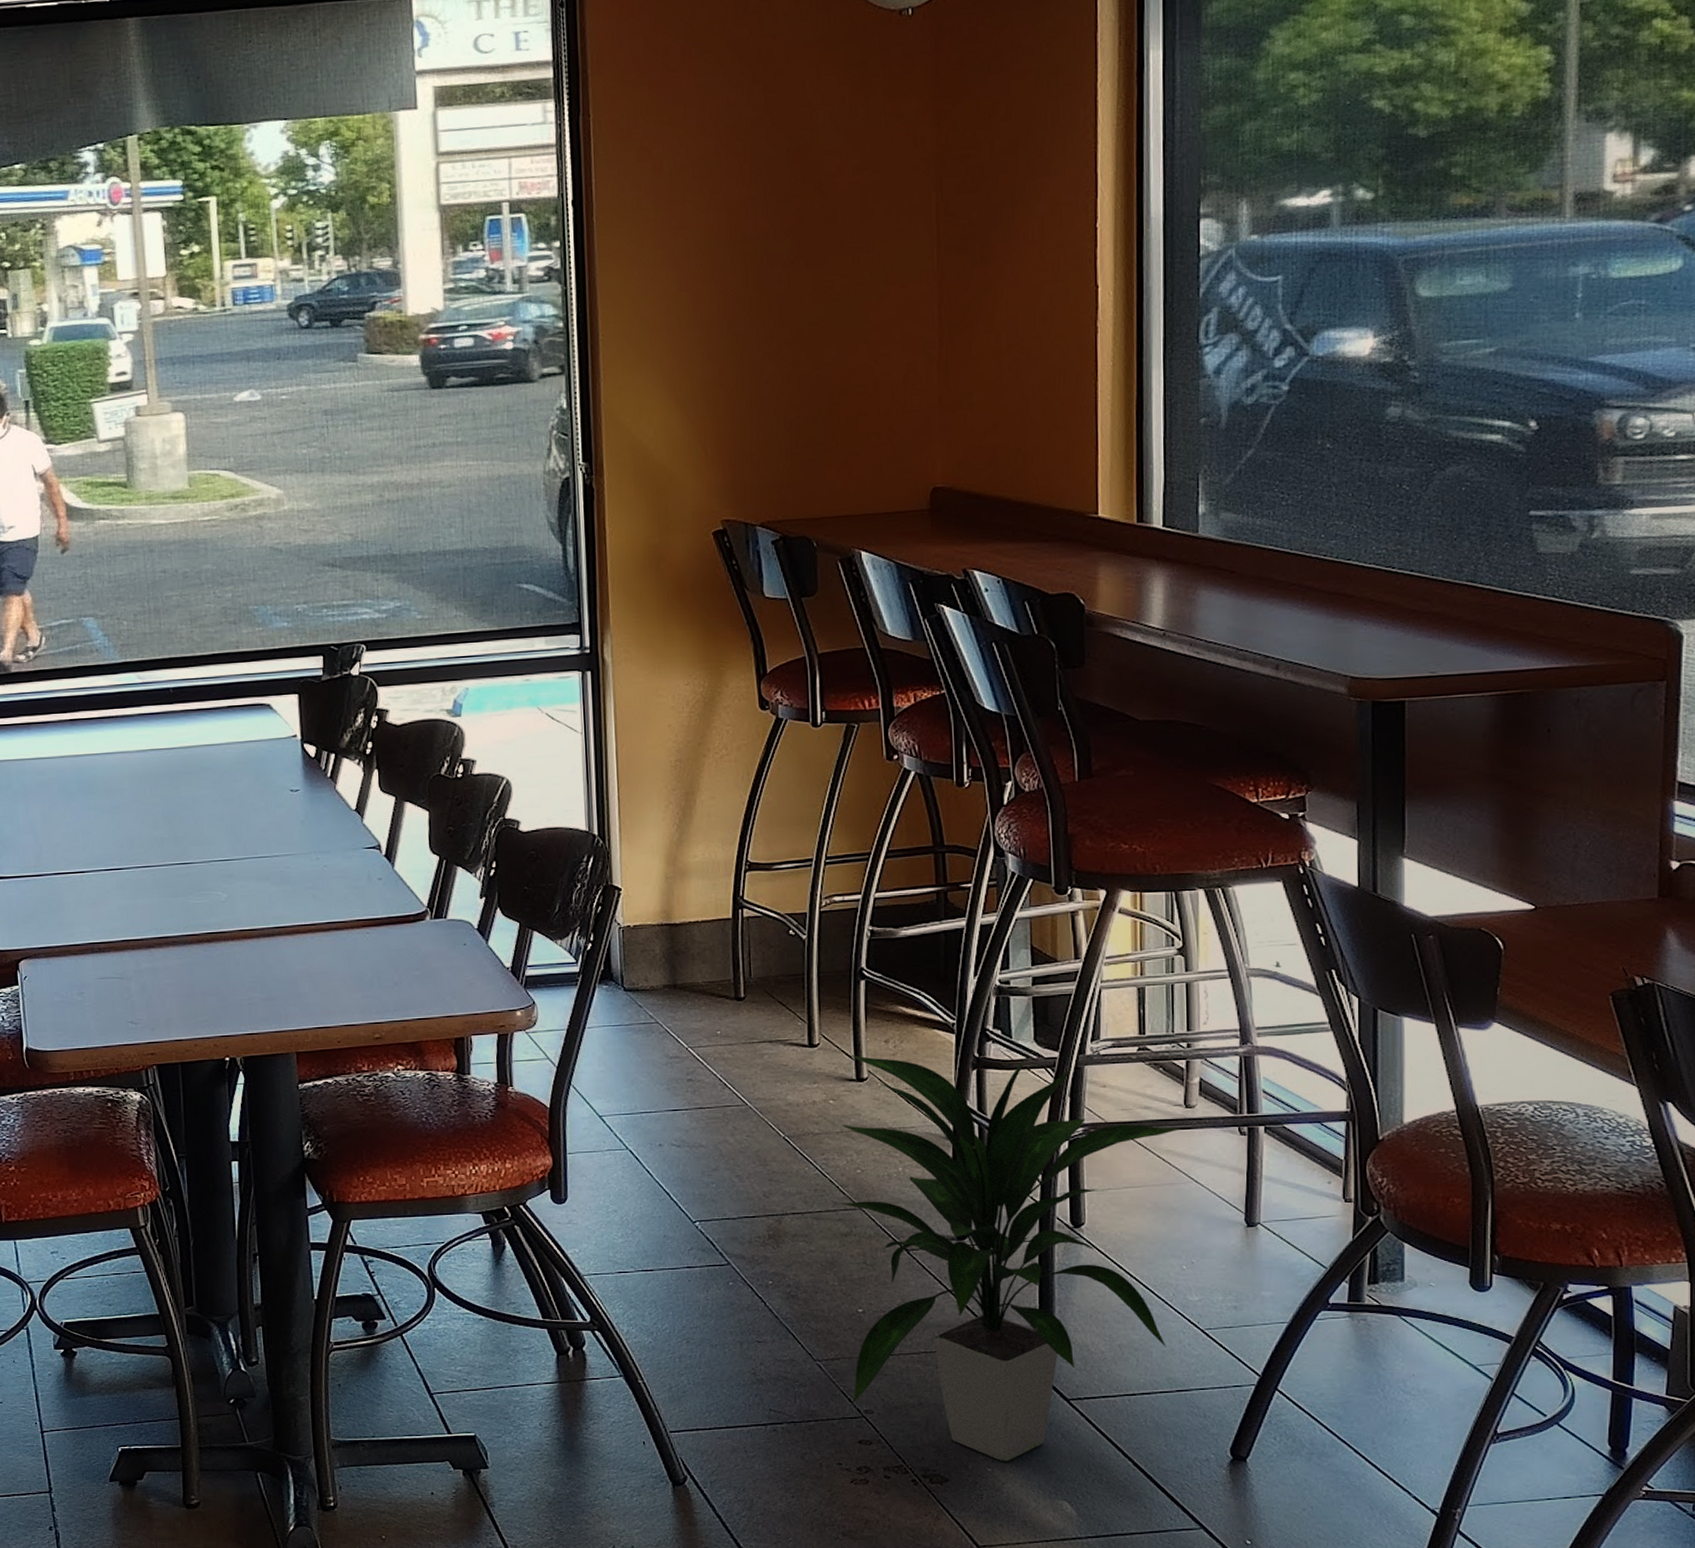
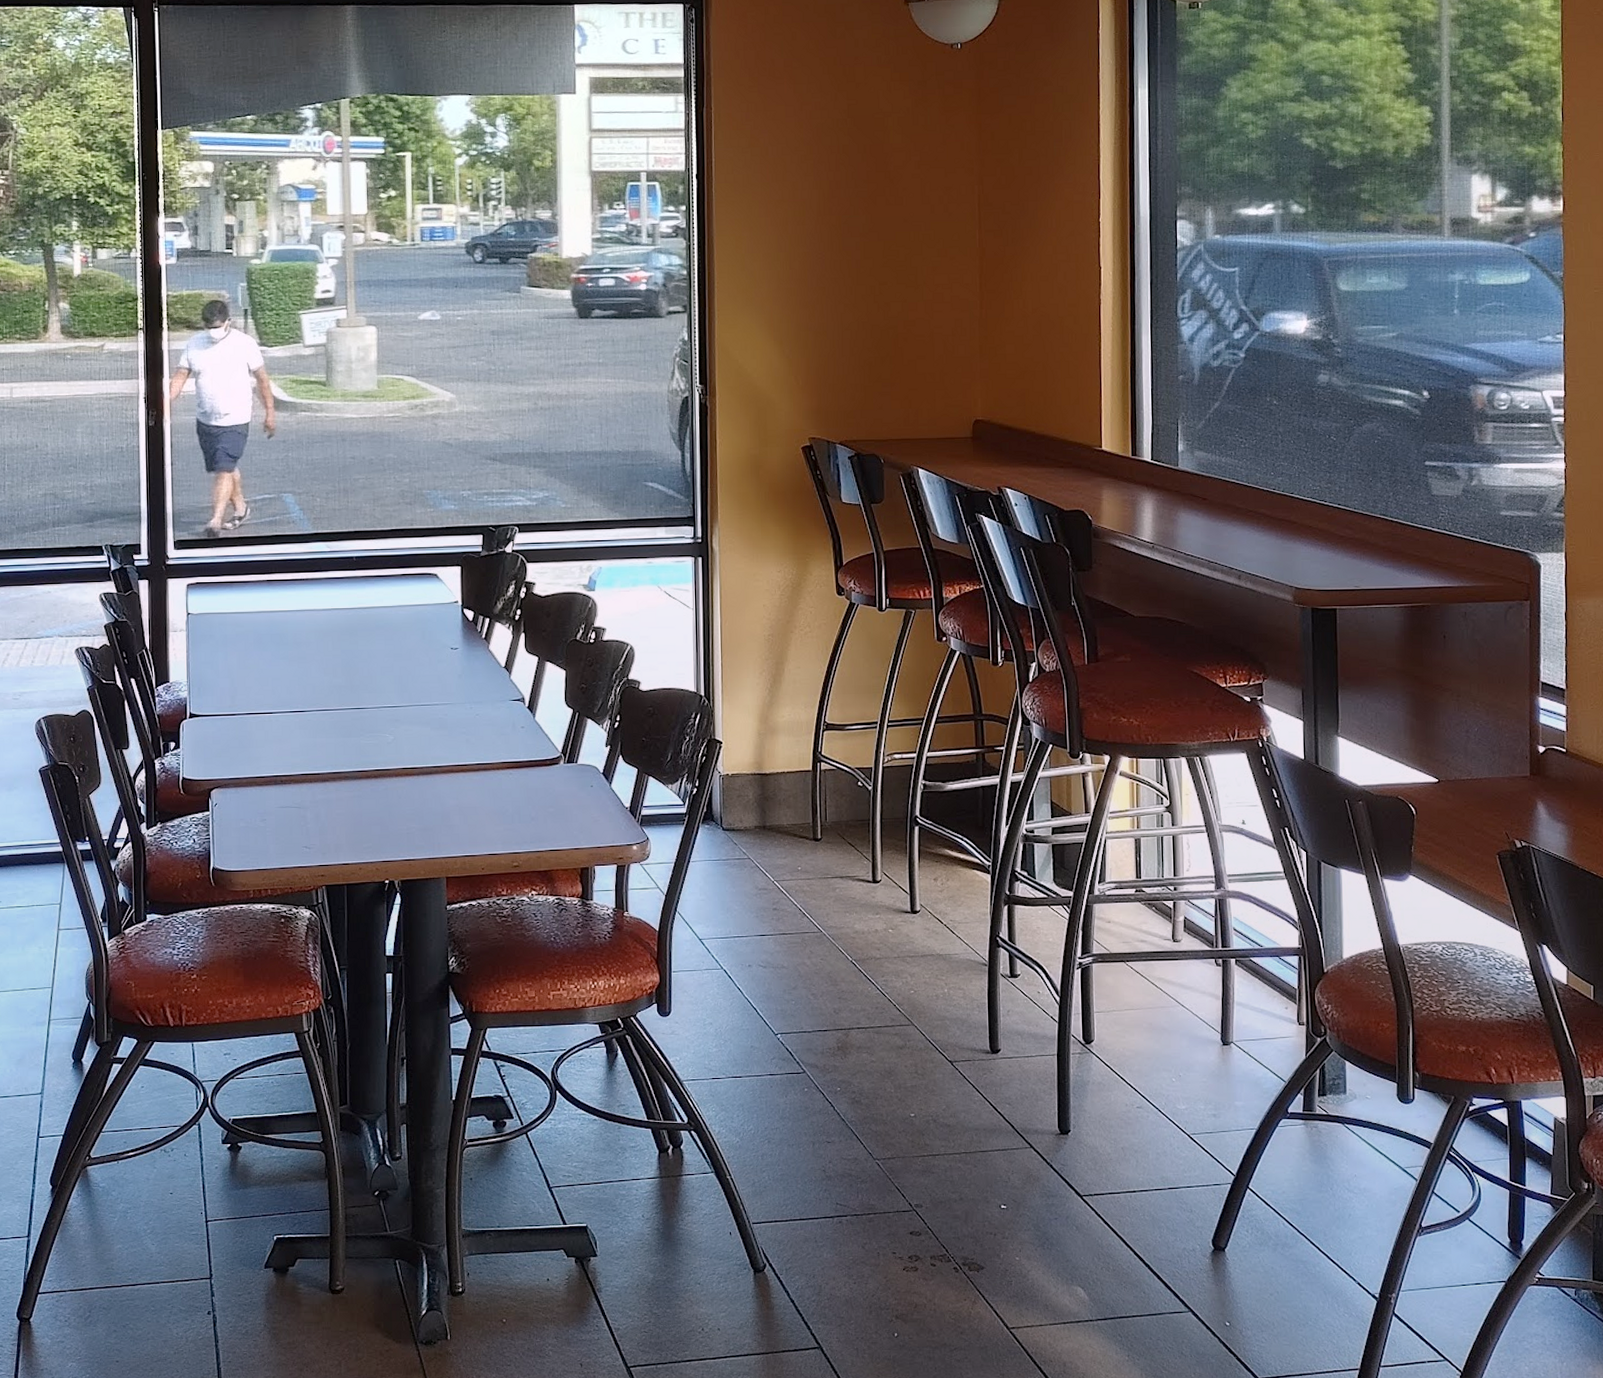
indoor plant: present [838,1049,1181,1462] -> none [895,889,1169,1252]

